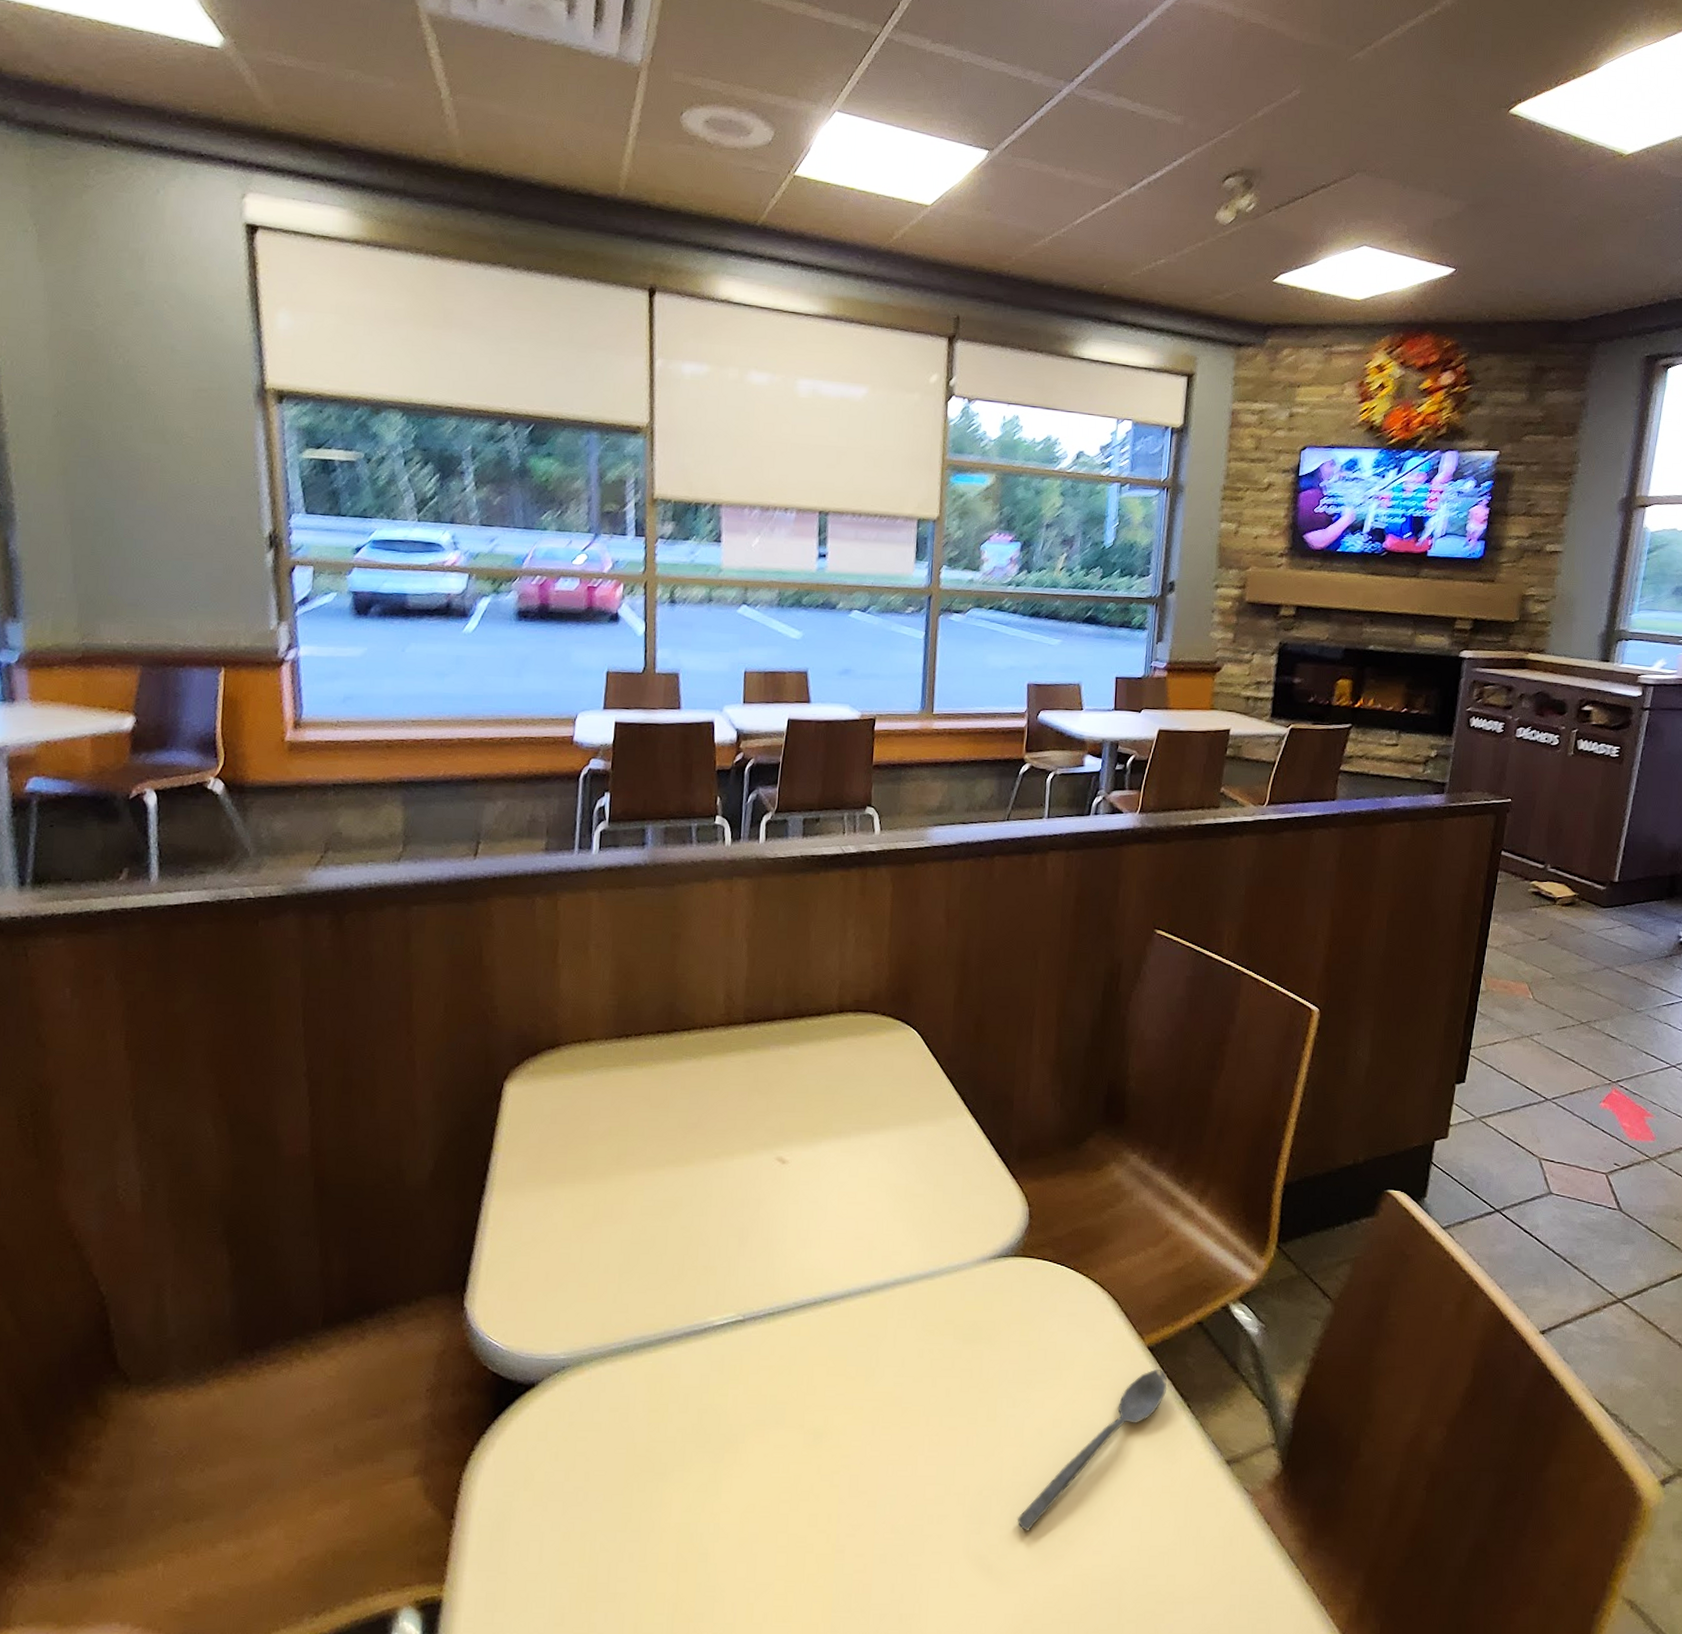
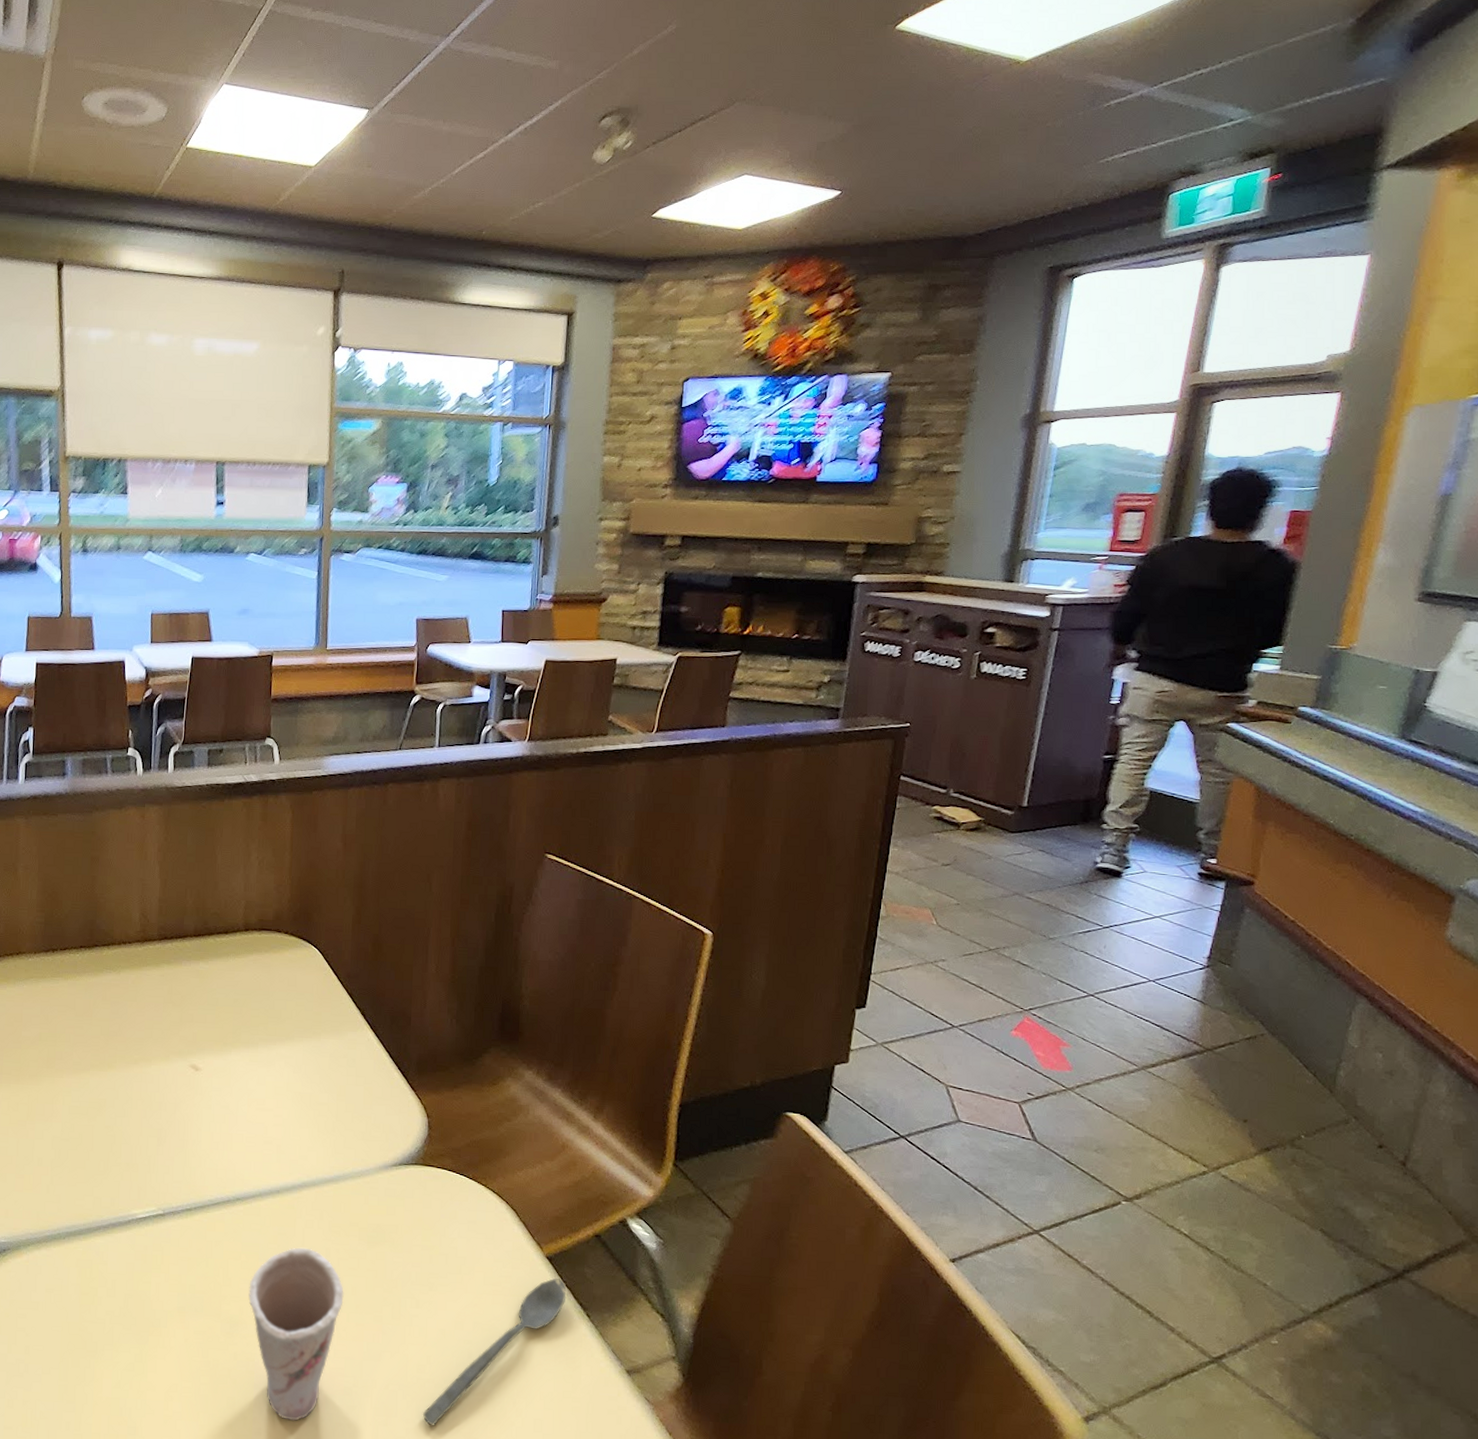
cup: none [834,1349,937,1535] -> present [248,1247,344,1421]

